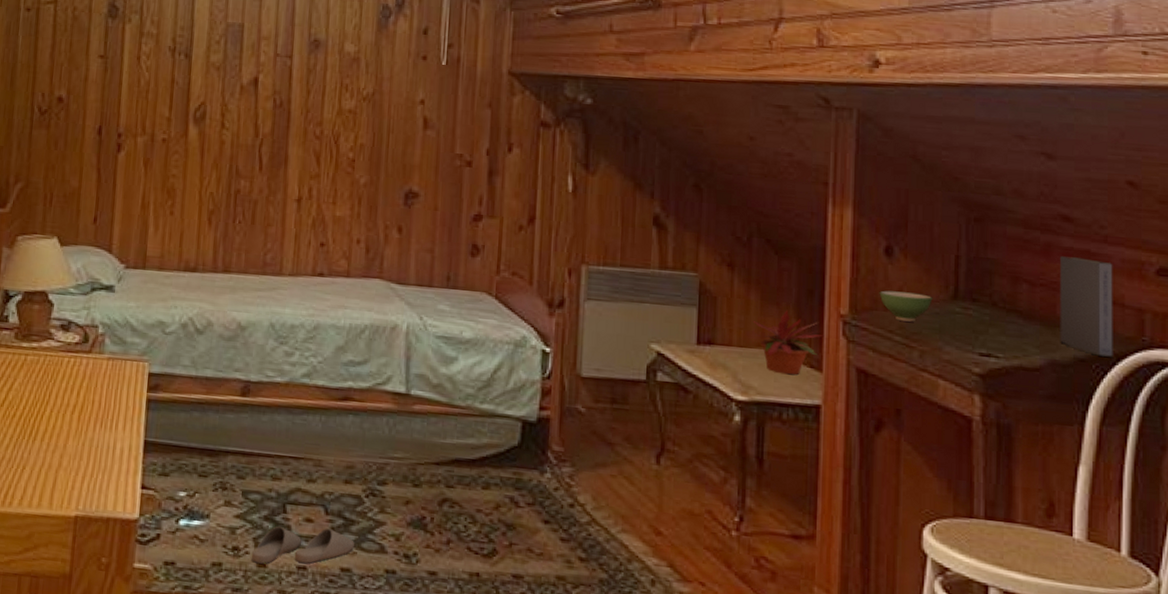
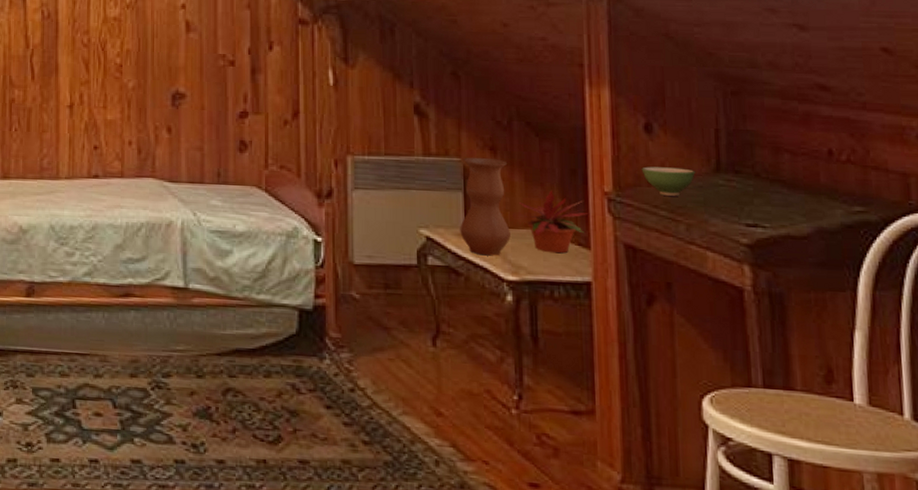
slippers: present [252,526,354,564] -> none [45,421,143,459]
vase: none [691,272,744,375] -> present [460,157,511,256]
book: present [1060,256,1113,357] -> none [820,125,881,222]

